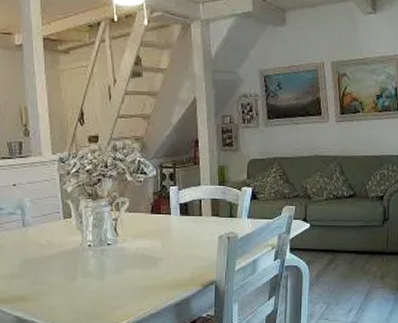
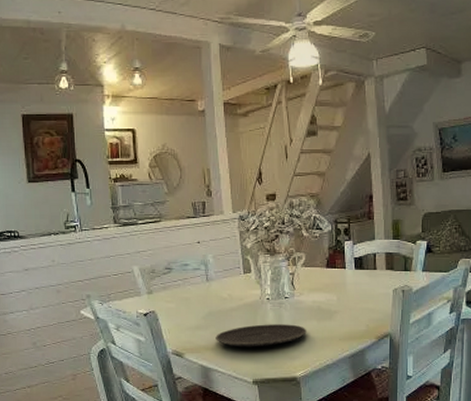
plate: none [32,272,130,297] -> present [215,324,307,347]

